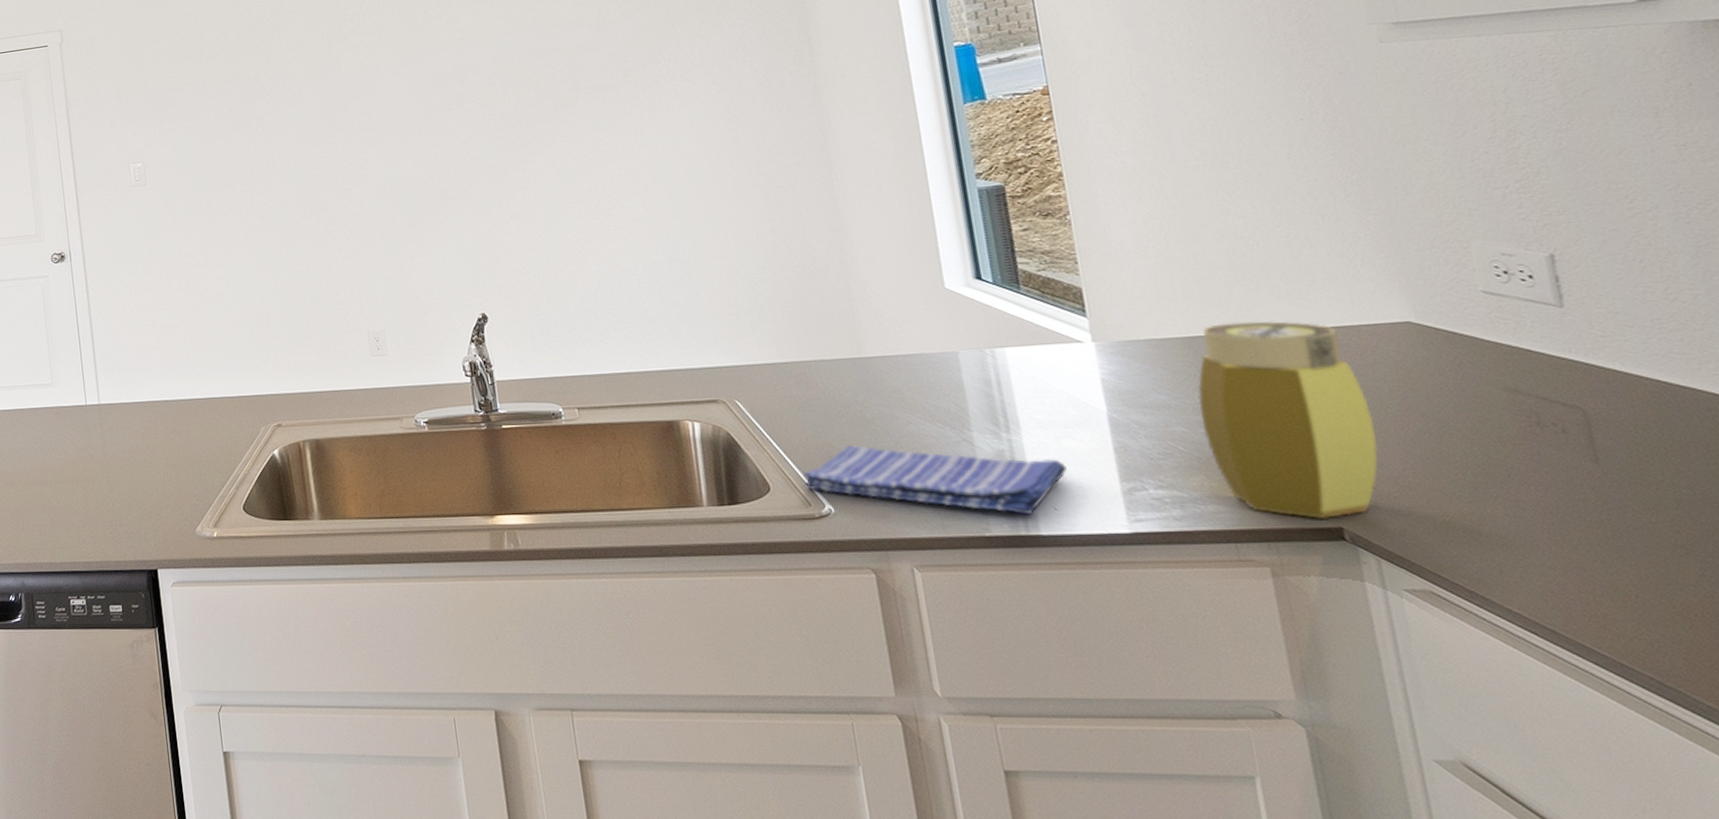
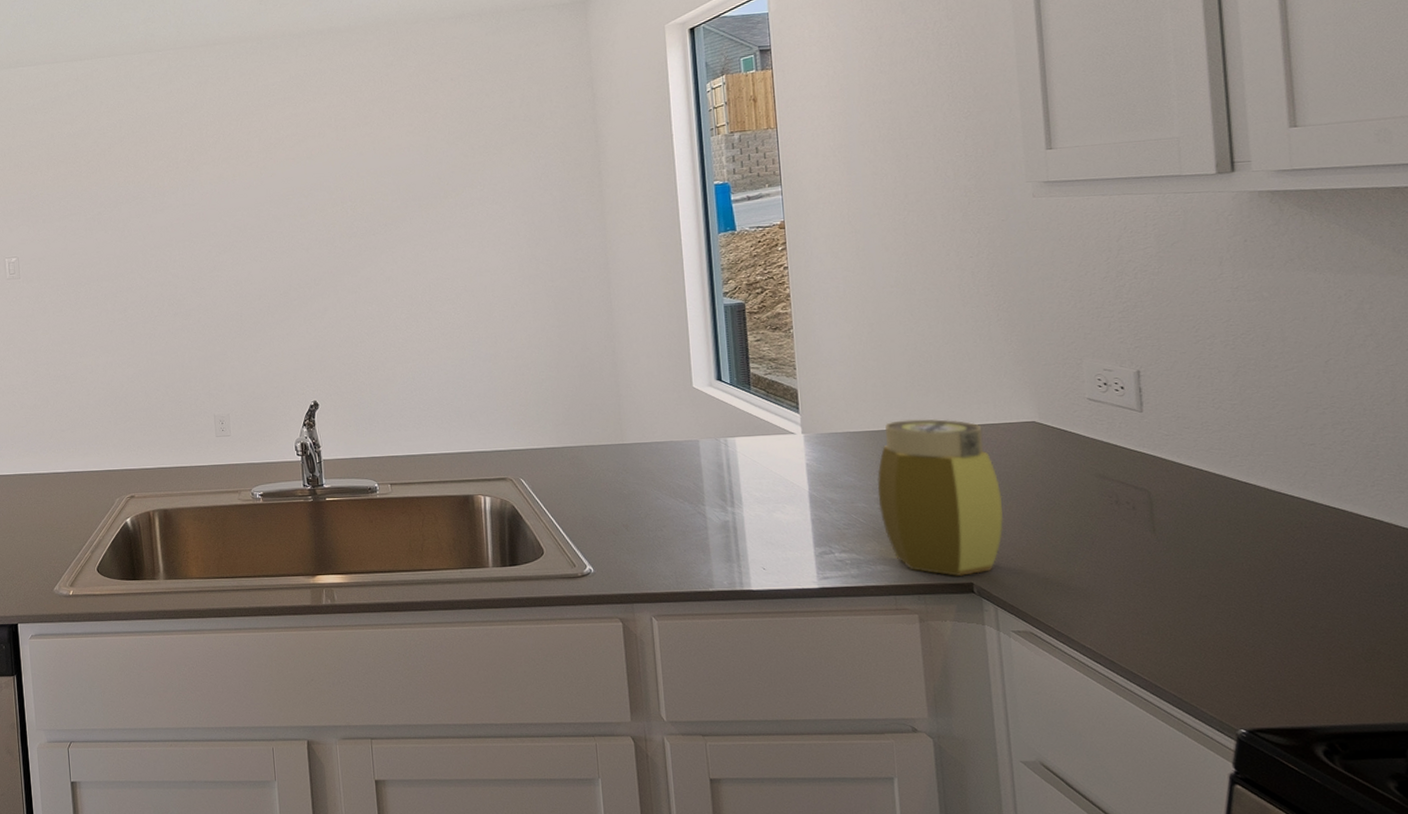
dish towel: present [803,445,1067,516] -> none [571,517,775,574]

